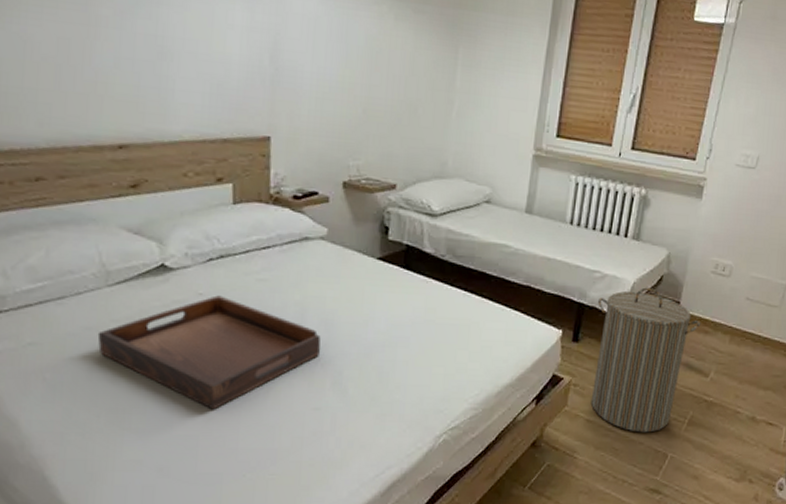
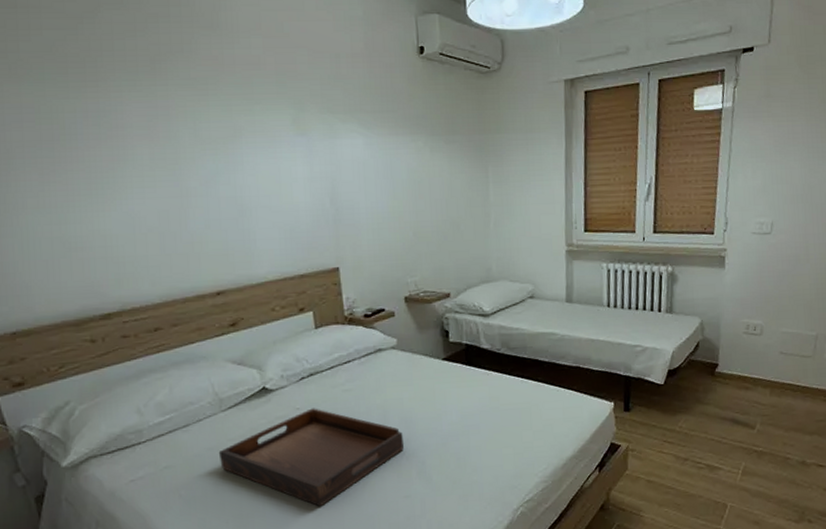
laundry hamper: present [590,287,701,433] -> none [643,354,741,487]

